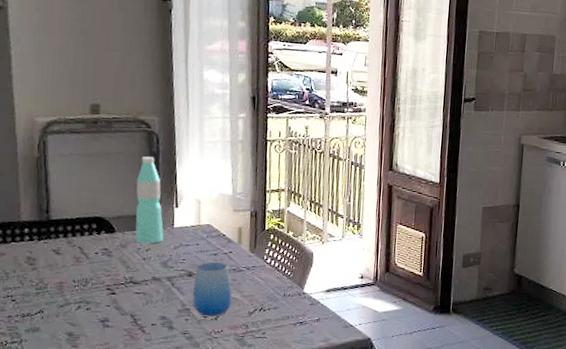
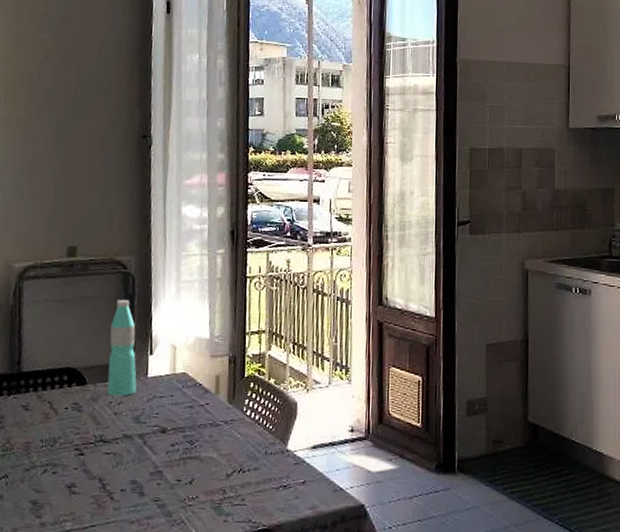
cup: present [192,261,232,317] -> none [165,415,209,480]

